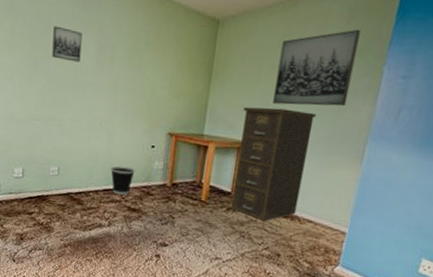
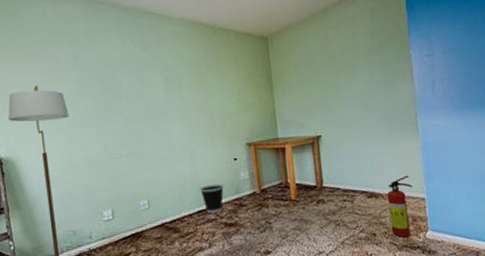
wall art: present [52,26,82,62] -> none [120,67,151,97]
filing cabinet: present [230,107,316,222] -> none [307,99,378,206]
wall art: present [273,29,360,107] -> none [324,24,391,98]
fire extinguisher: none [298,204,337,267] -> present [387,175,413,238]

